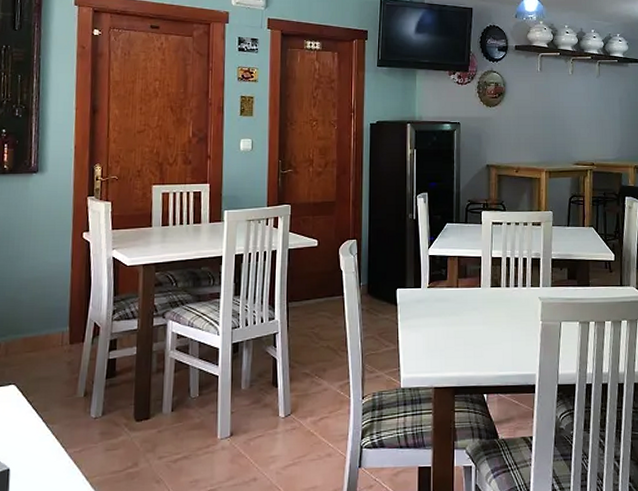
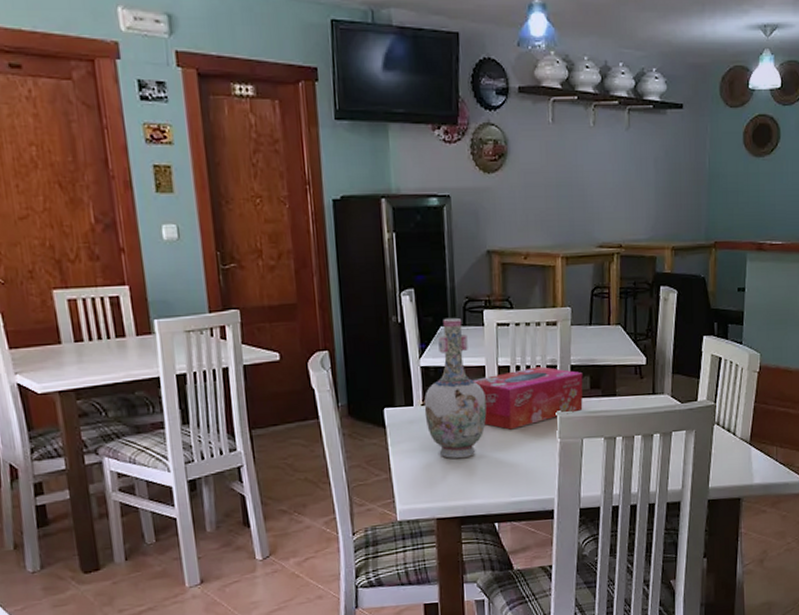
vase: none [430,216,481,335] -> present [424,317,487,459]
tissue box: none [471,259,562,312] -> present [473,366,583,430]

